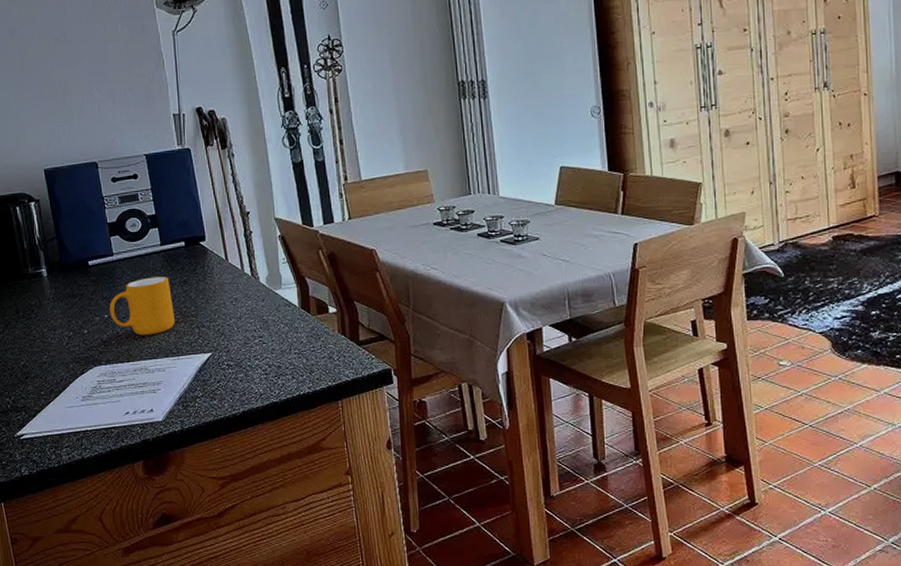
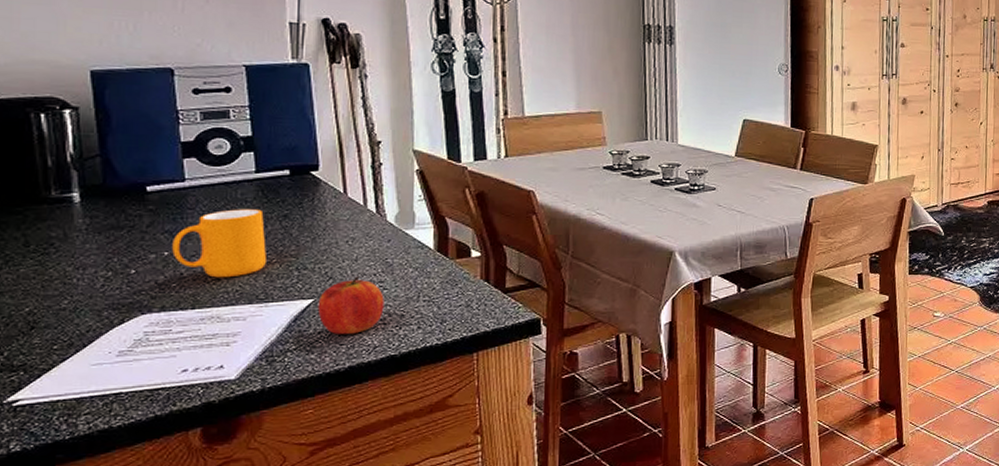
fruit: none [215,332,265,383] -> present [317,276,384,334]

